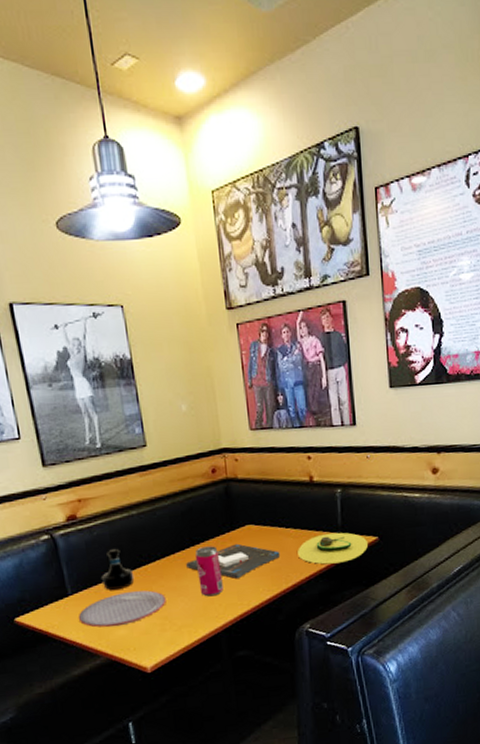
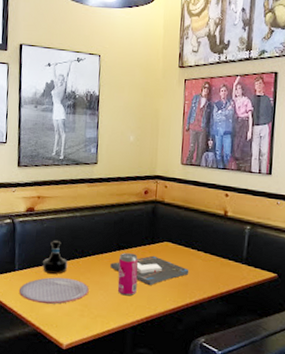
avocado: present [298,532,368,565] -> none [204,262,267,291]

